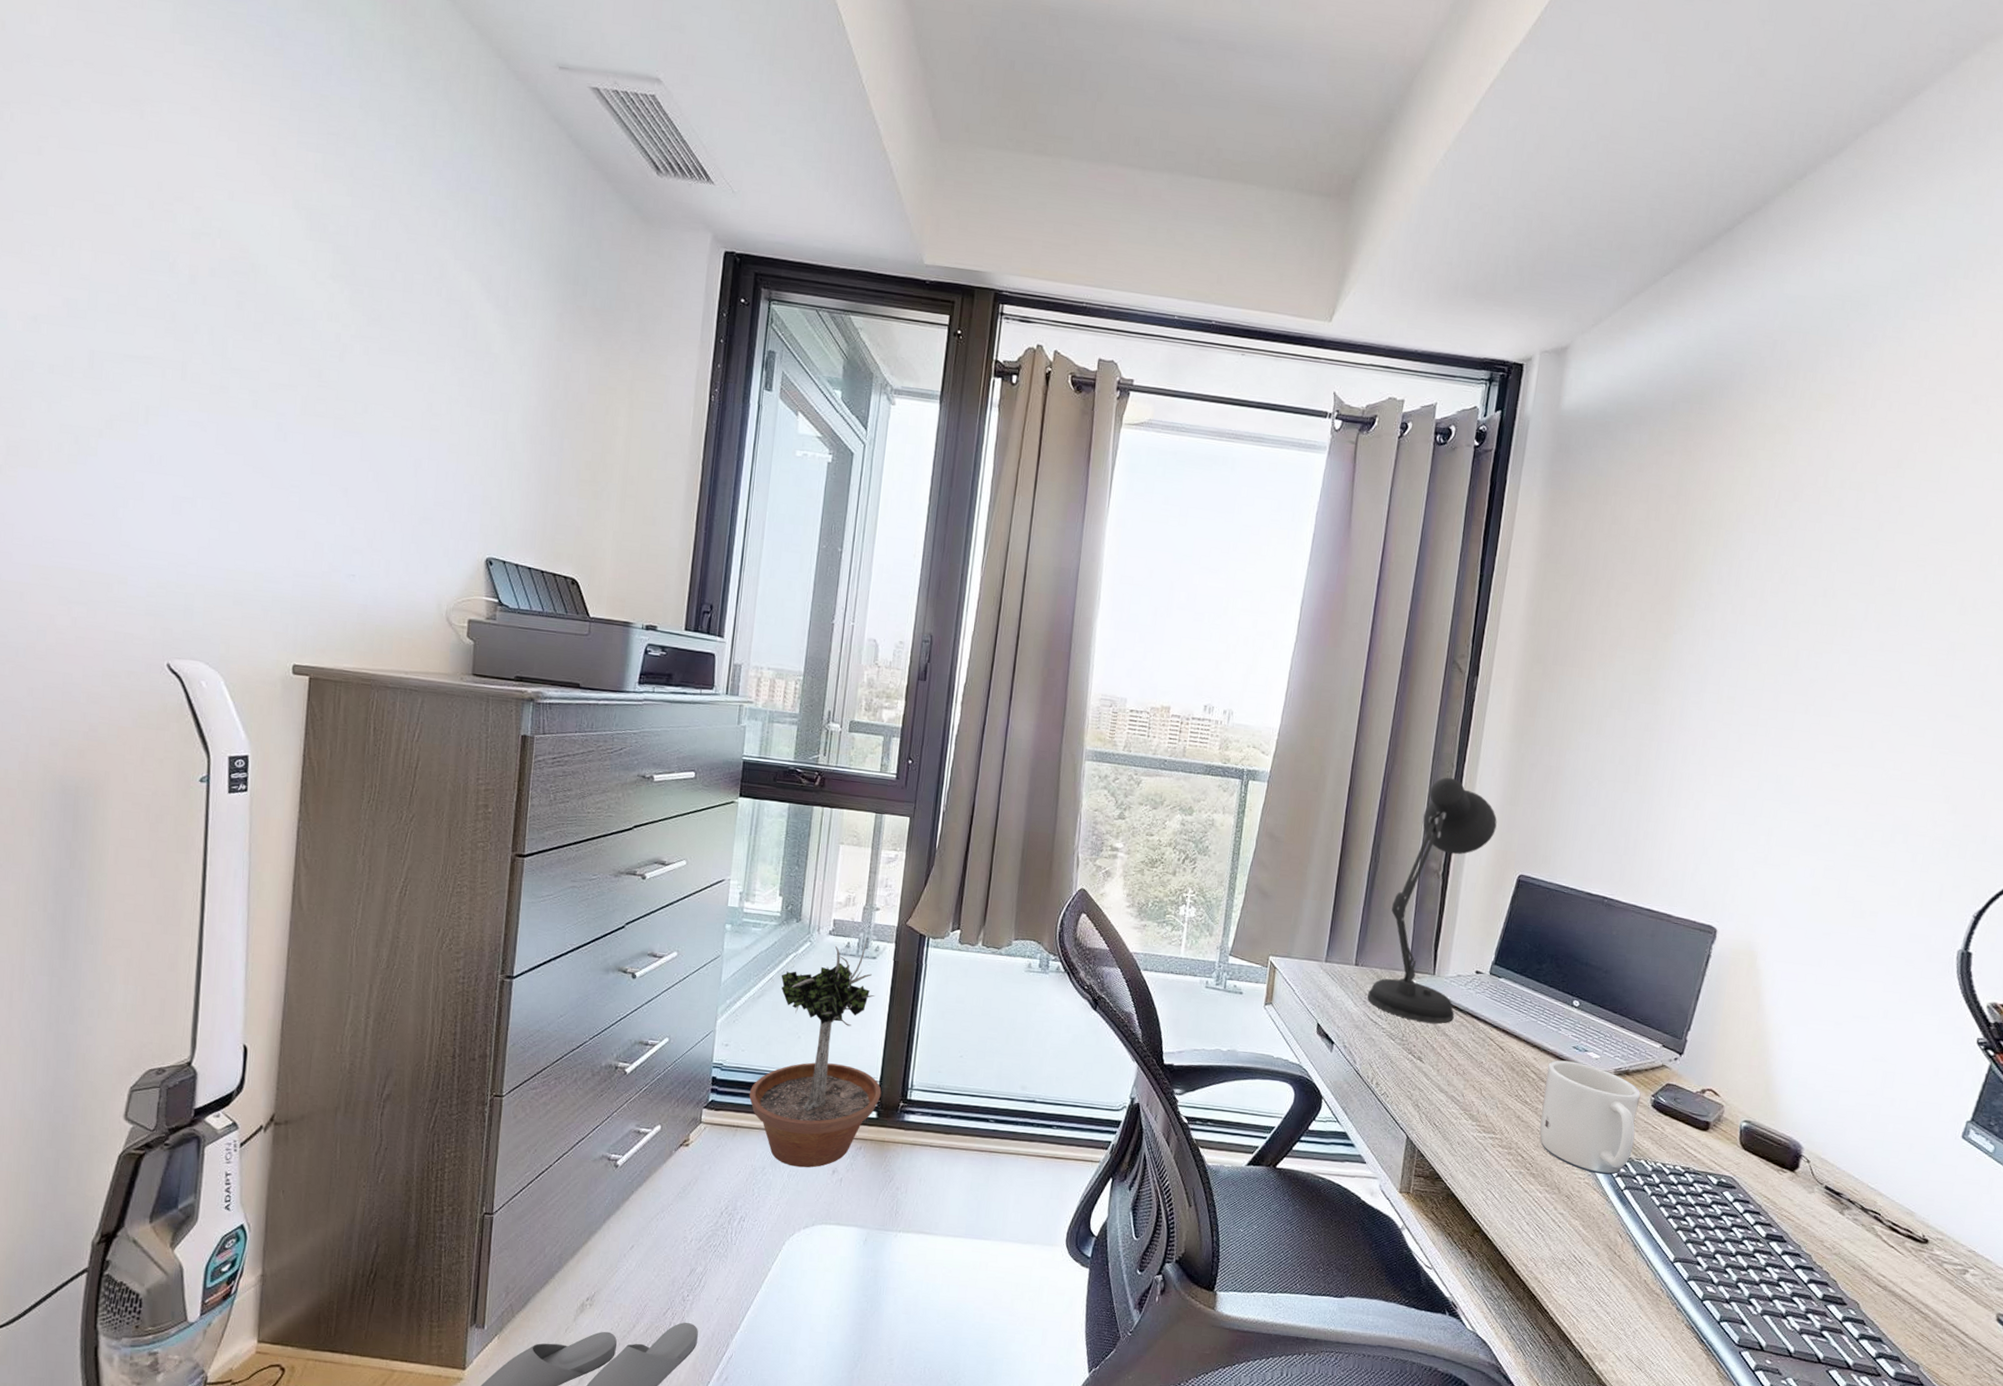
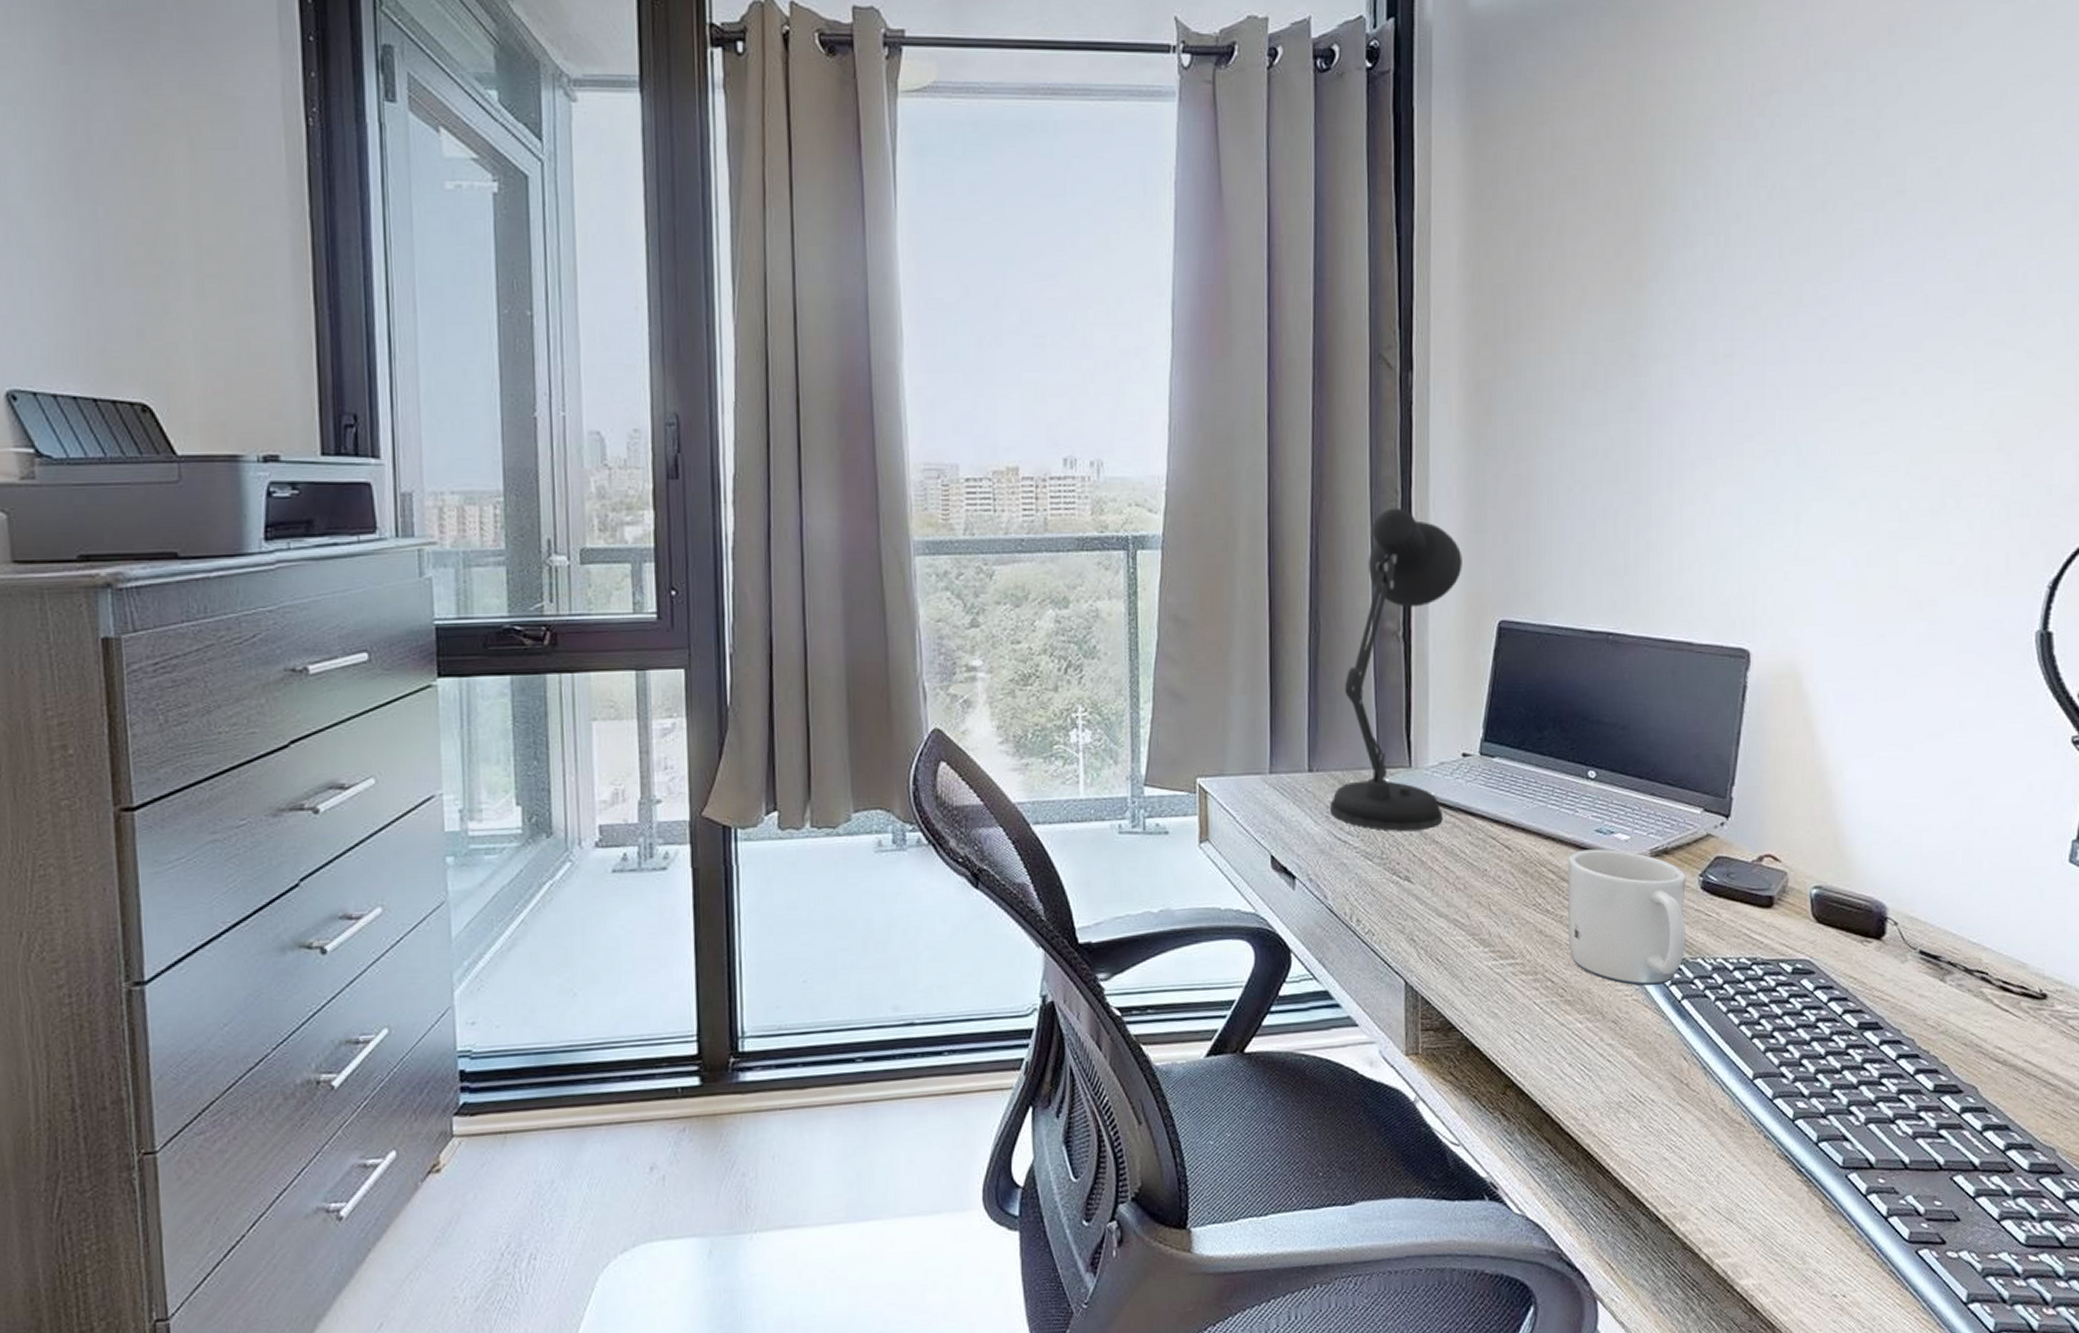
potted tree: present [749,937,882,1168] -> none [515,842,702,1172]

